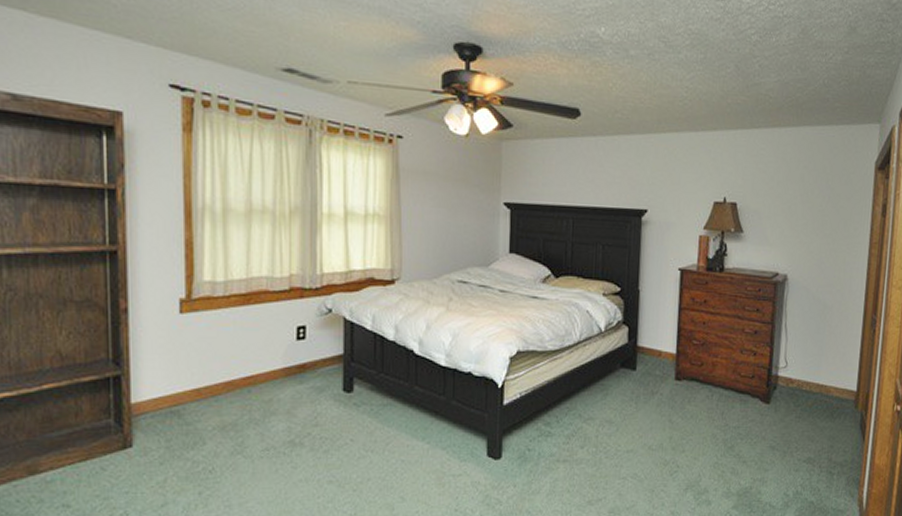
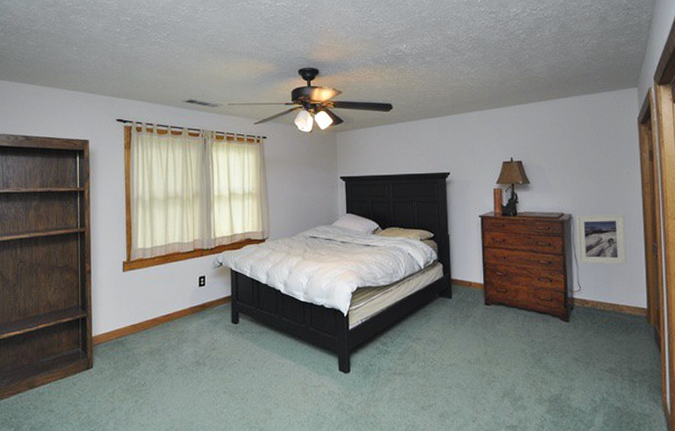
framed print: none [787,276,847,340] -> present [575,214,627,265]

